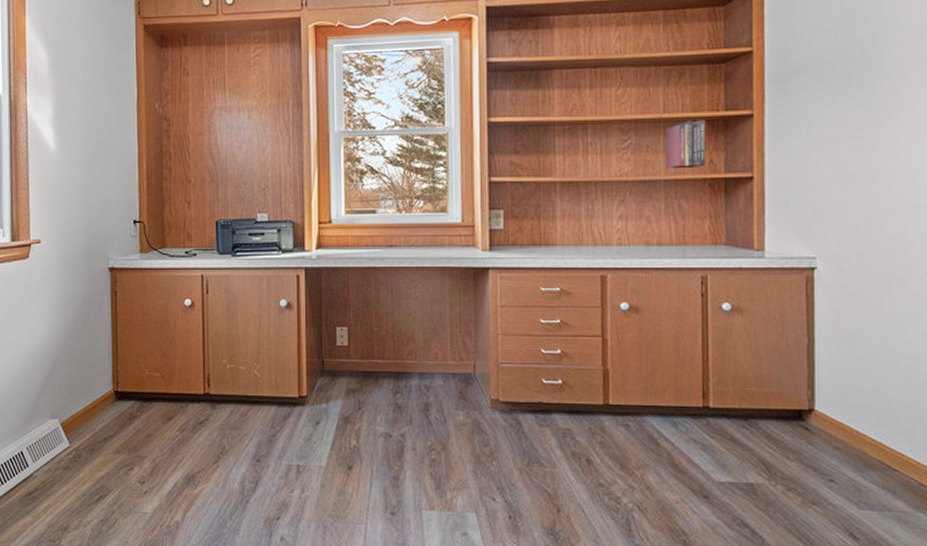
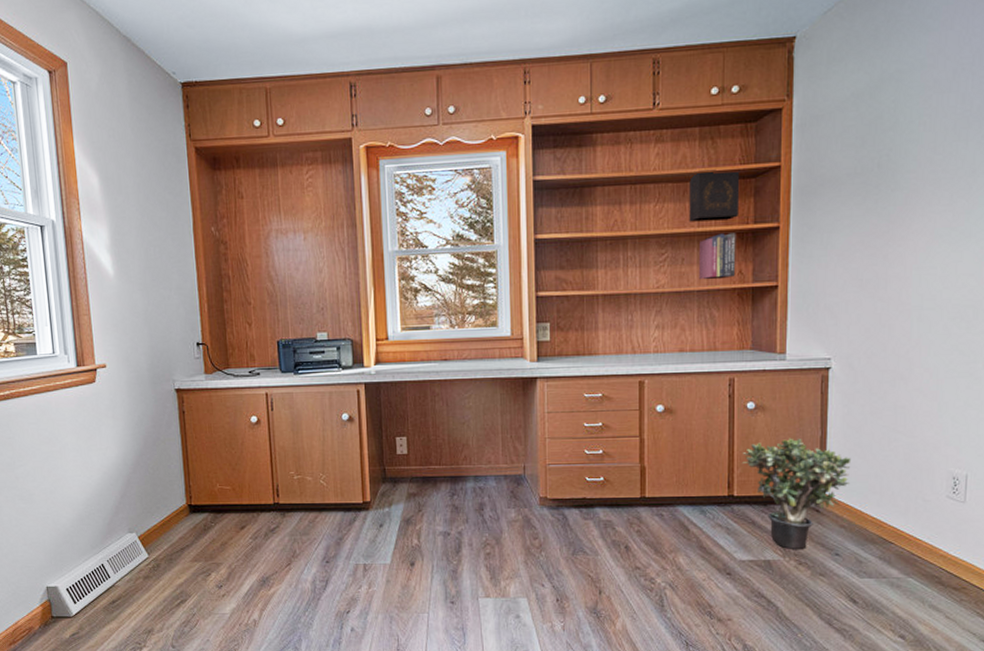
decorative box: none [653,54,709,108] -> present [689,169,740,222]
potted plant: none [718,344,844,472] -> present [742,438,852,549]

